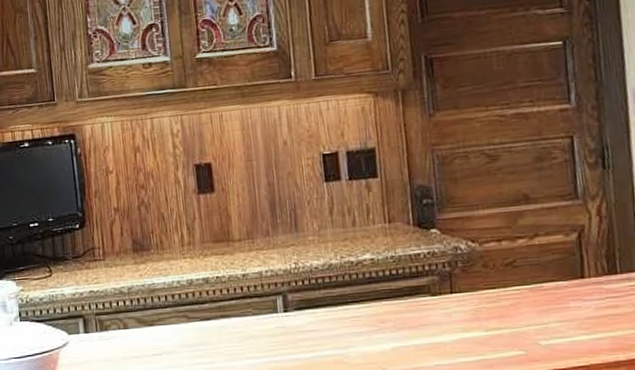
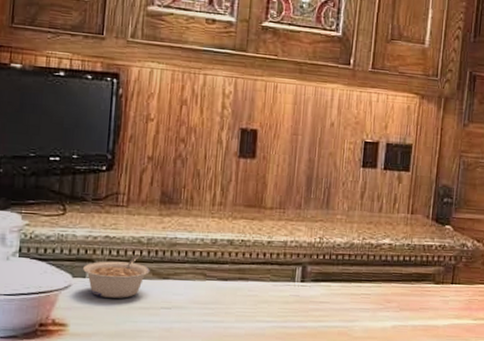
legume: none [76,305,136,351] -> present [83,254,150,298]

